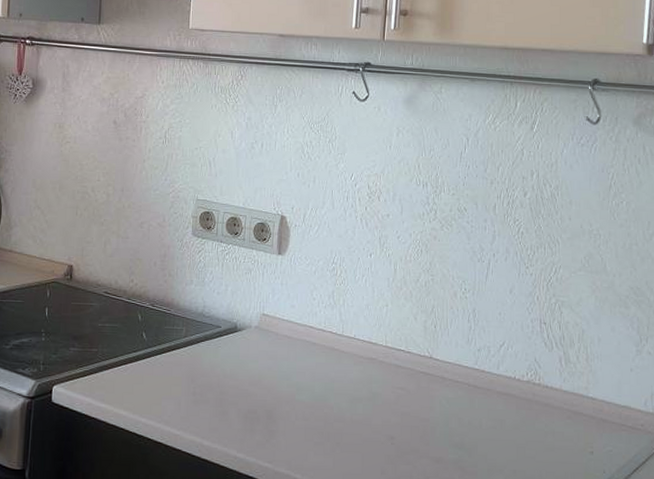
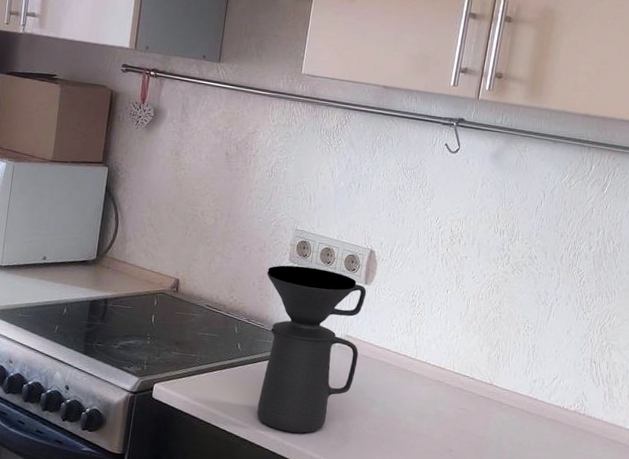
coffee maker: none [169,239,281,430] -> present [257,265,367,433]

